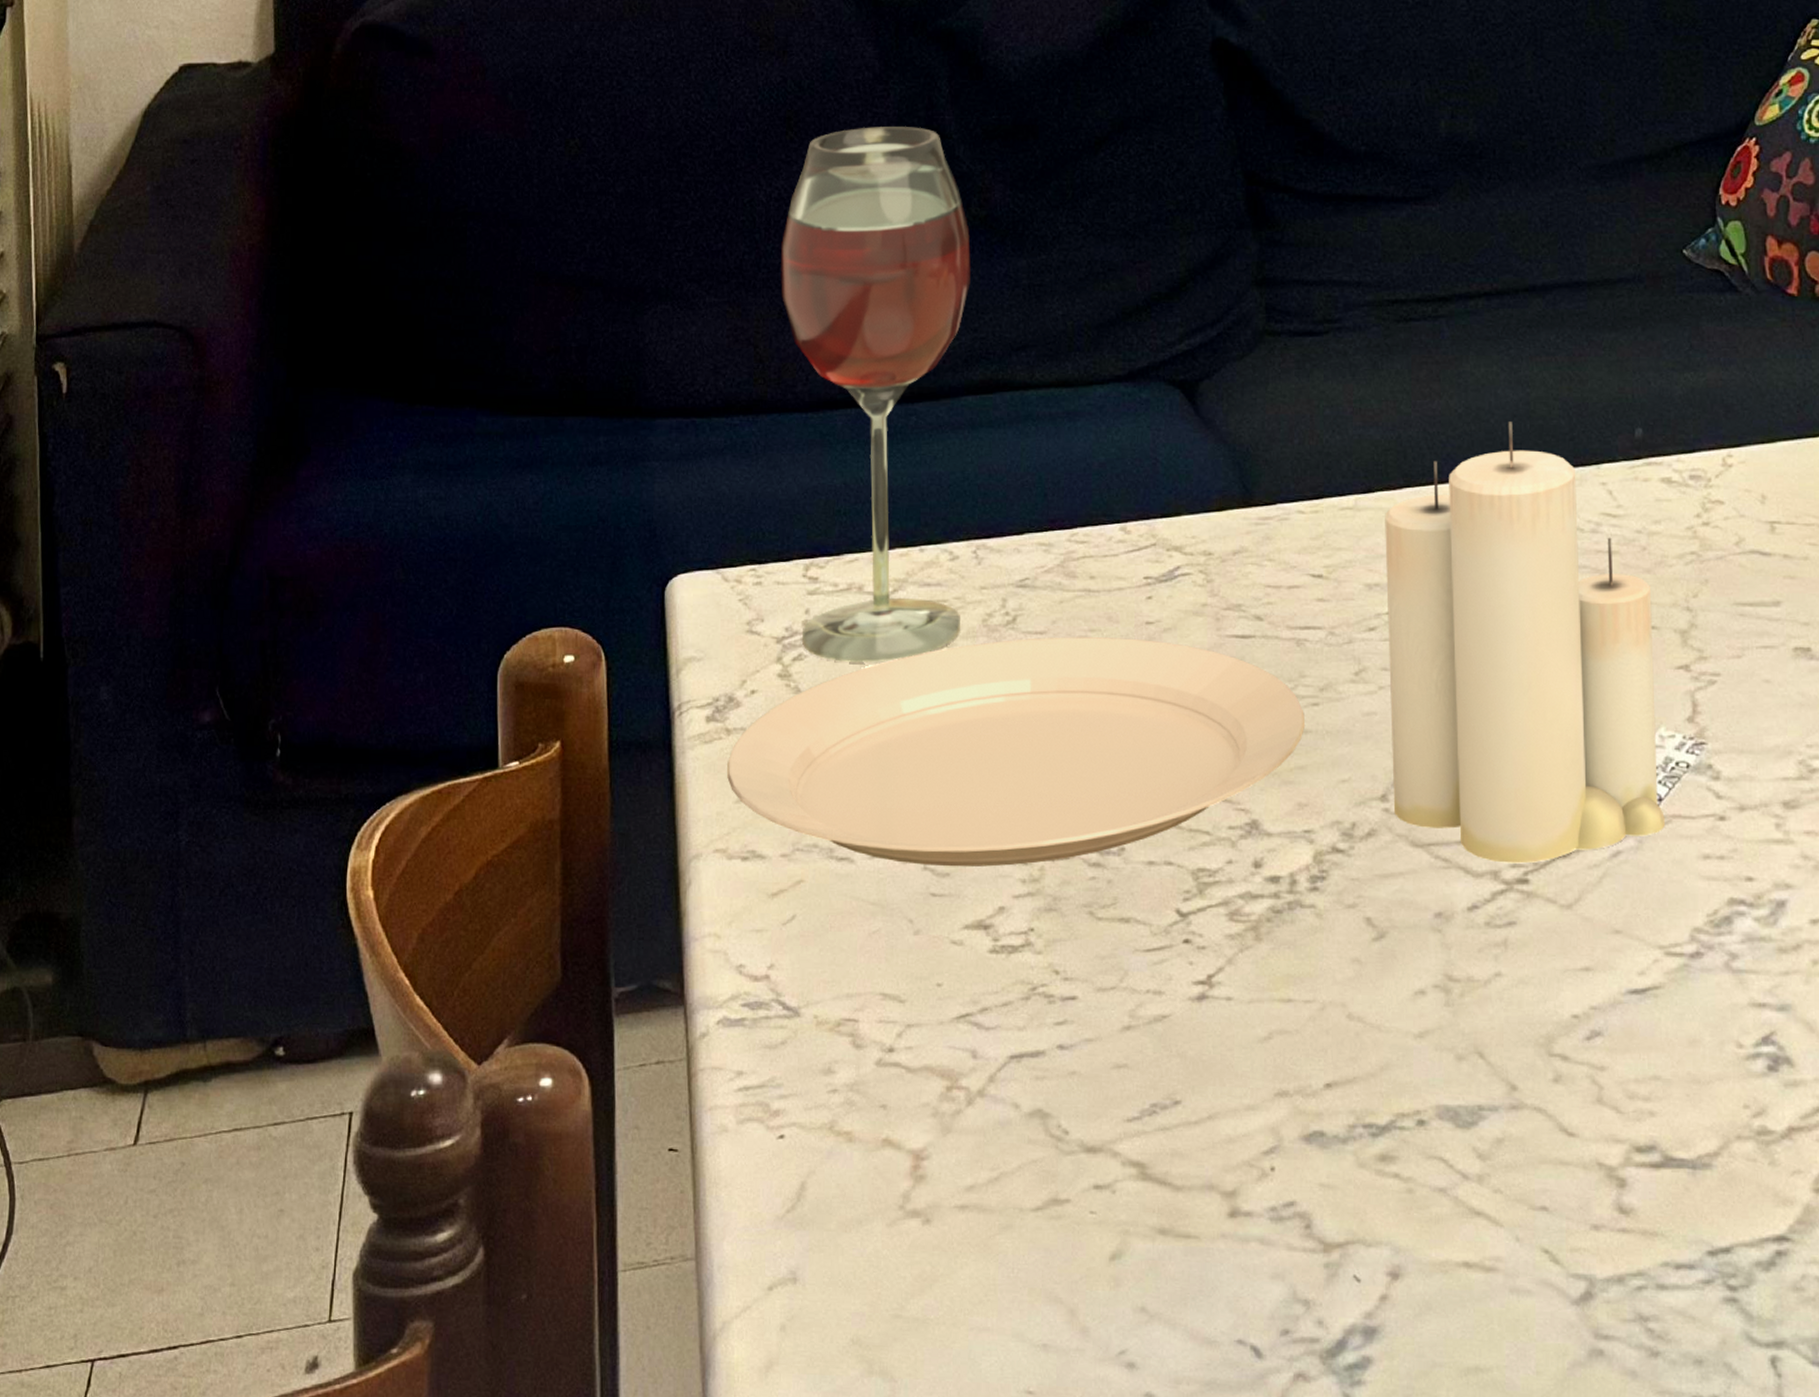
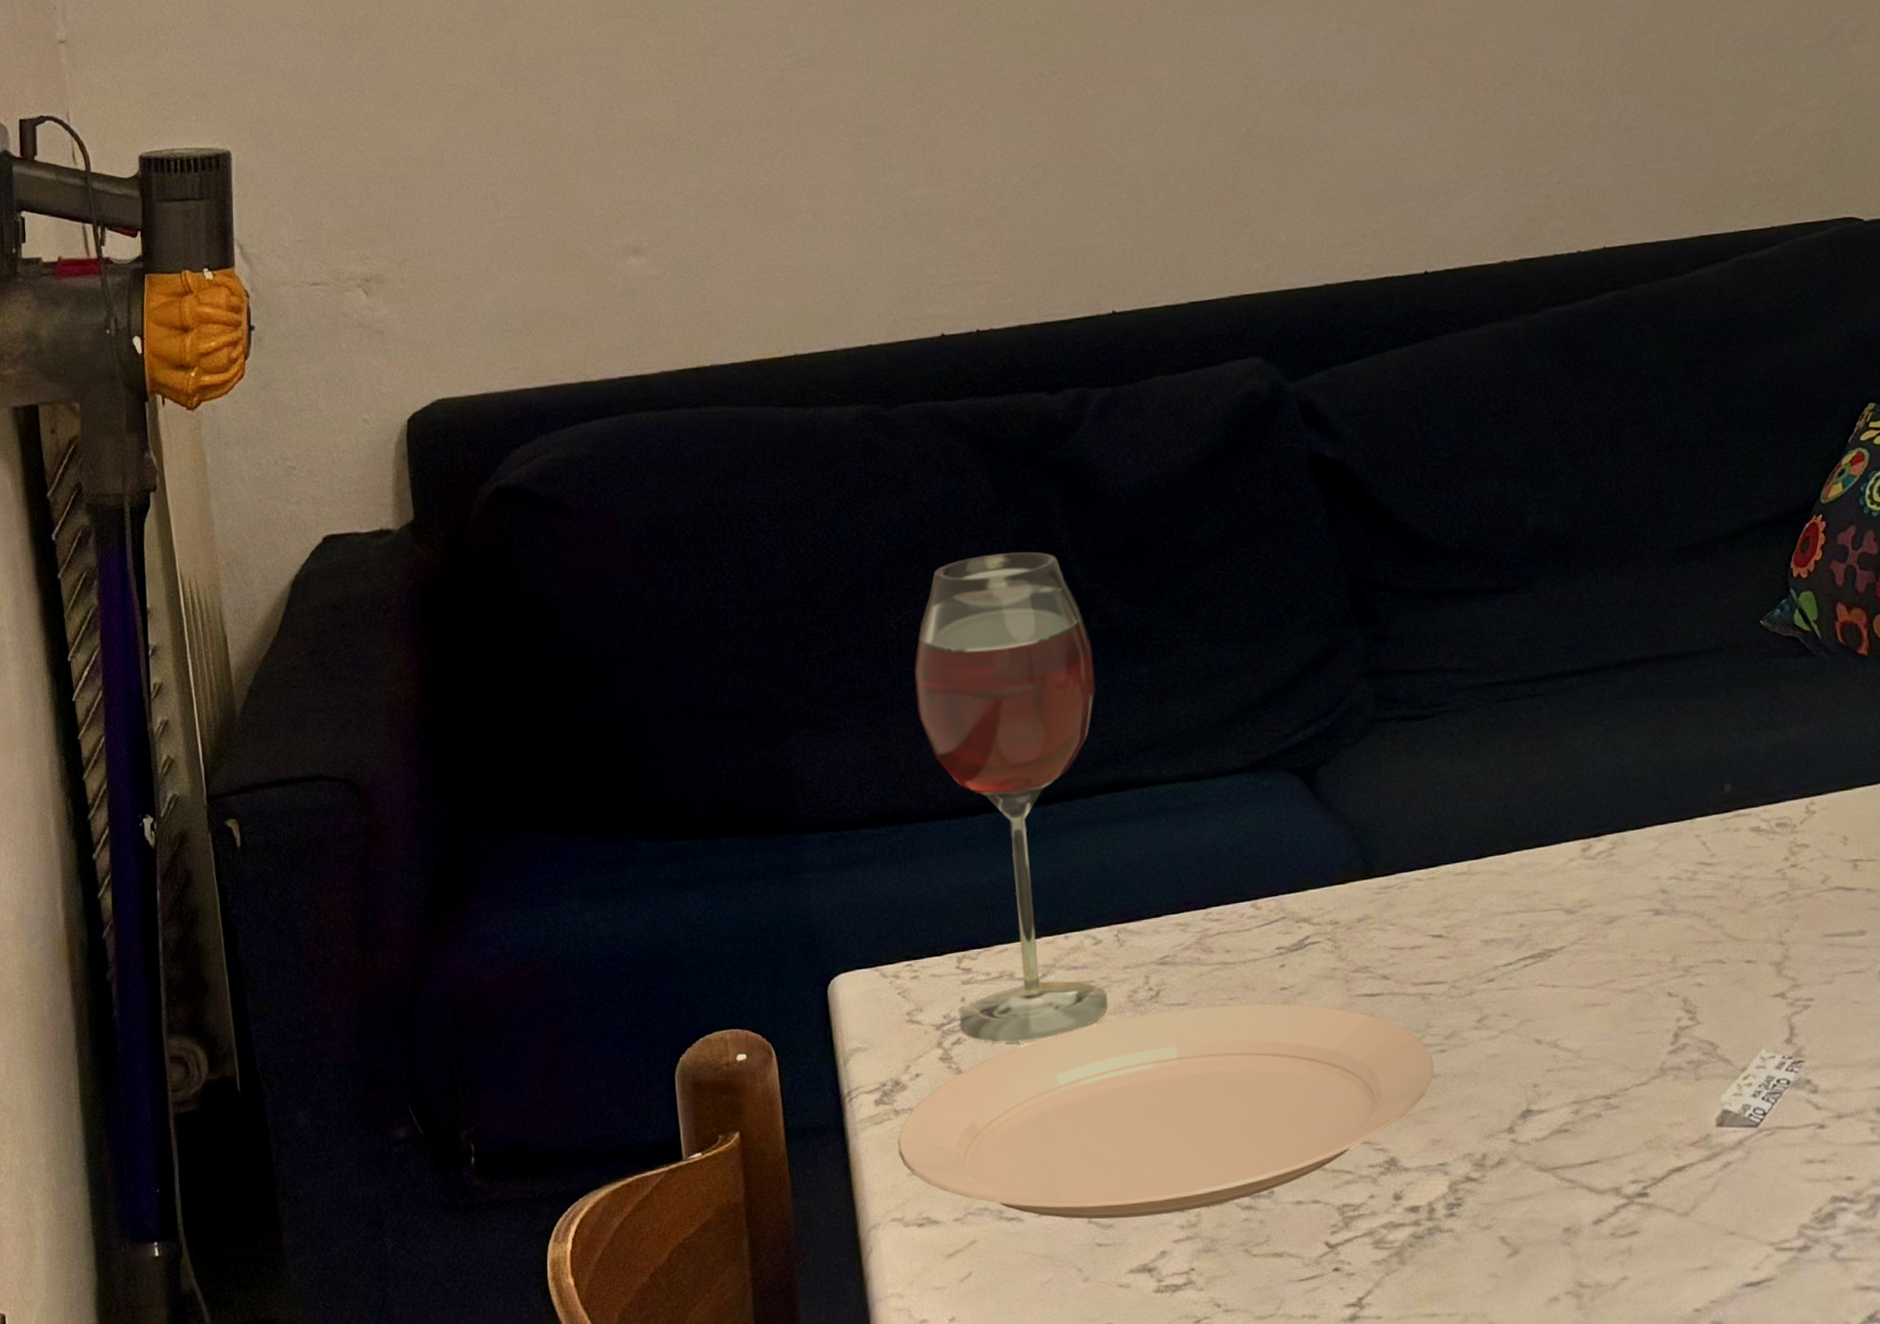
candle: present [1385,422,1665,864] -> none [1497,786,1770,1180]

